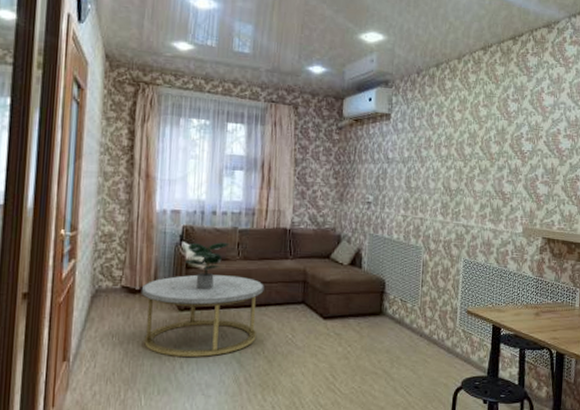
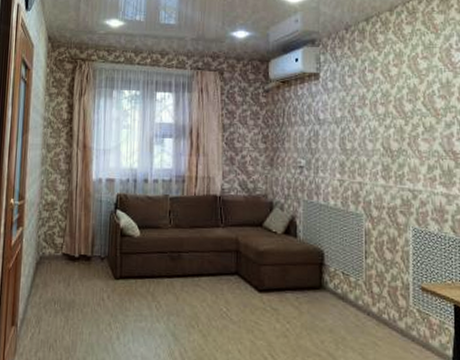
coffee table: present [141,275,264,357] -> none [80,243,196,328]
potted plant: present [185,242,230,289] -> none [119,210,161,258]

